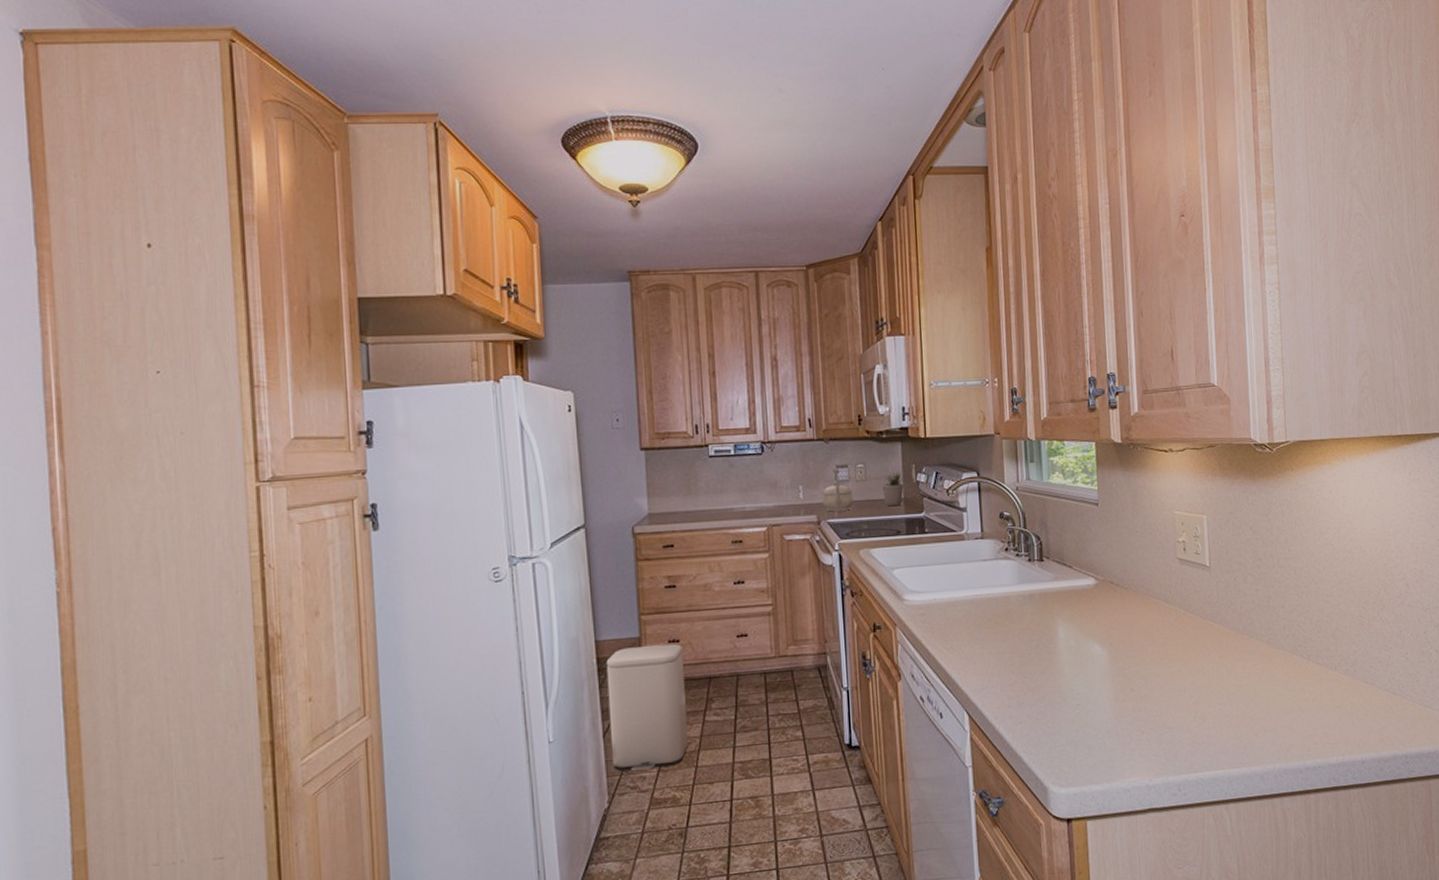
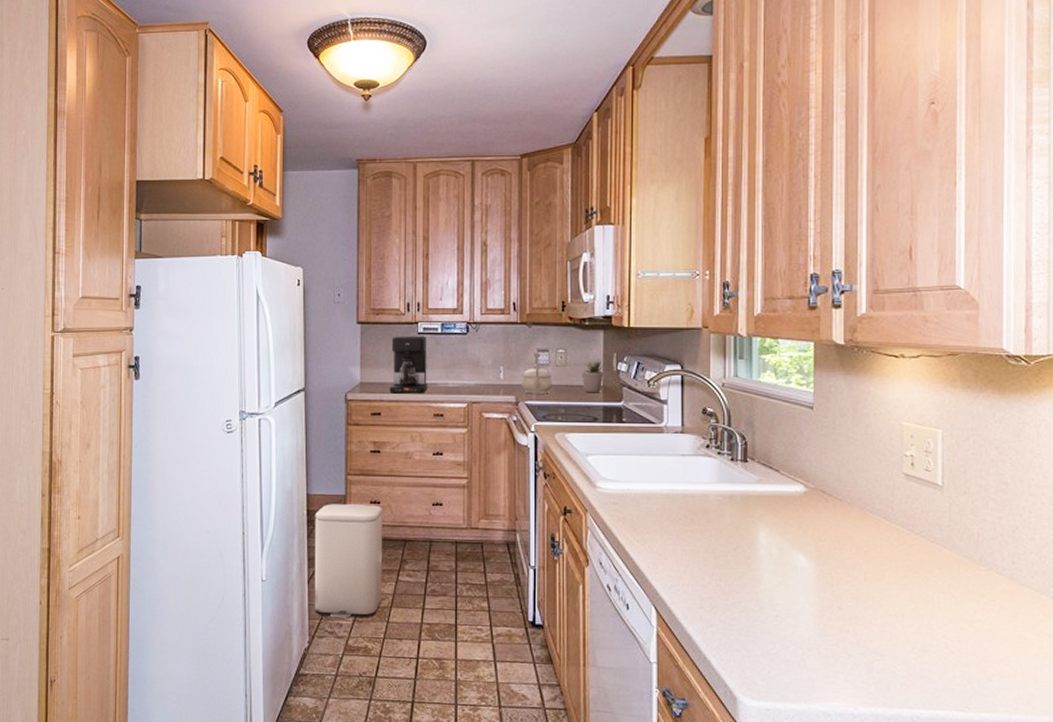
coffee maker: none [680,458,724,523] -> present [390,335,428,394]

